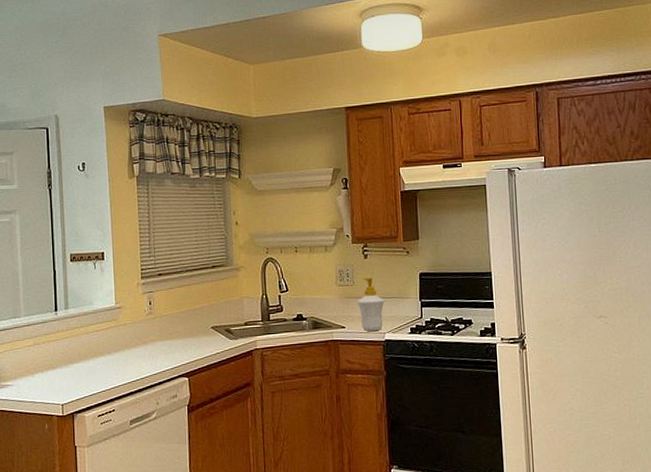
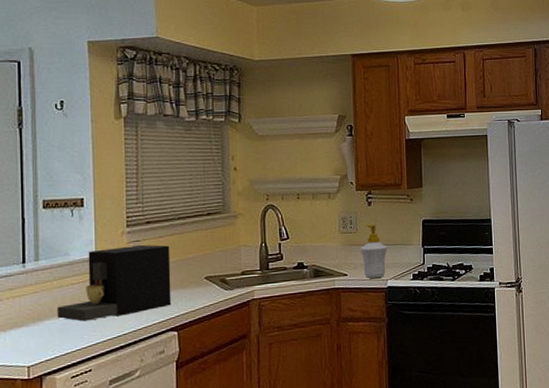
coffee maker: none [84,295,182,365] -> present [56,244,172,322]

